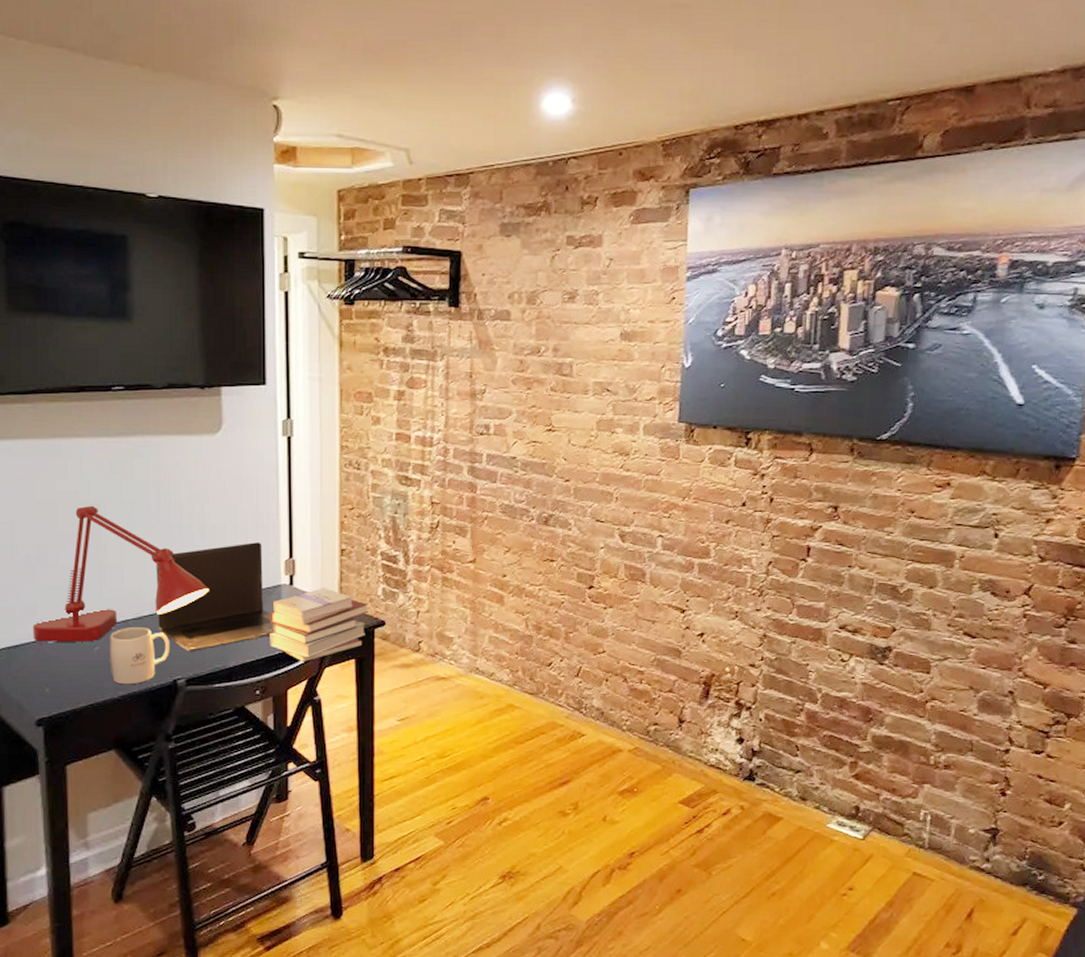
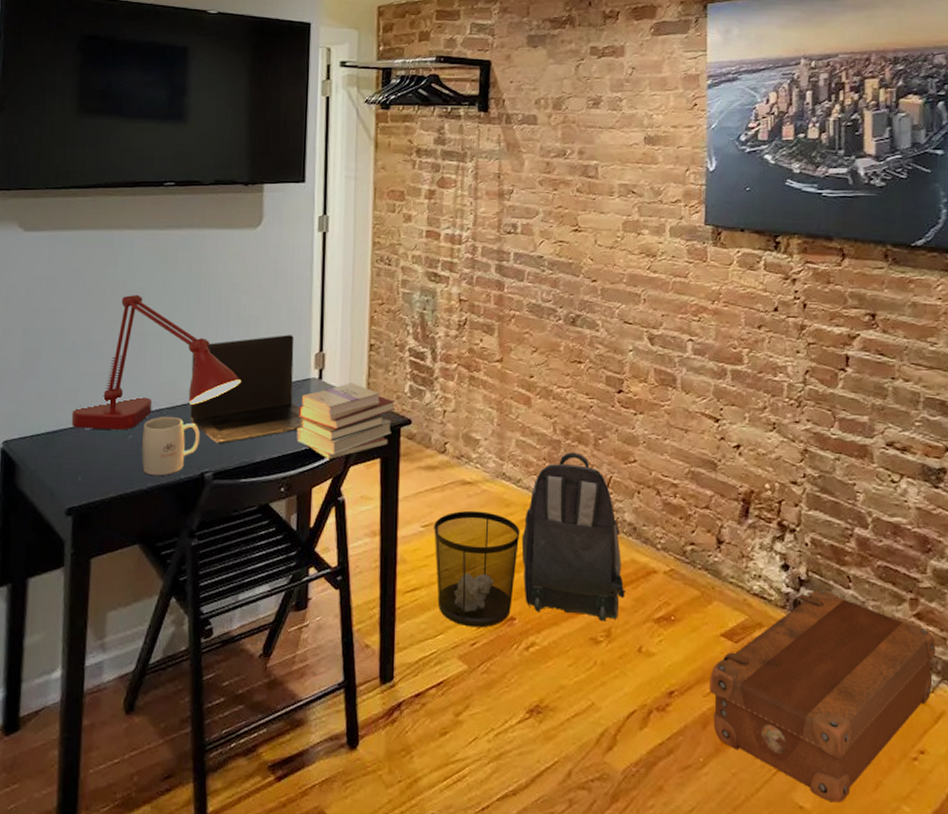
waste bin: none [410,704,493,808] -> present [434,510,520,628]
backpack: none [494,646,592,796] -> present [521,452,625,622]
suitcase: none [667,759,870,934] -> present [710,590,936,803]

